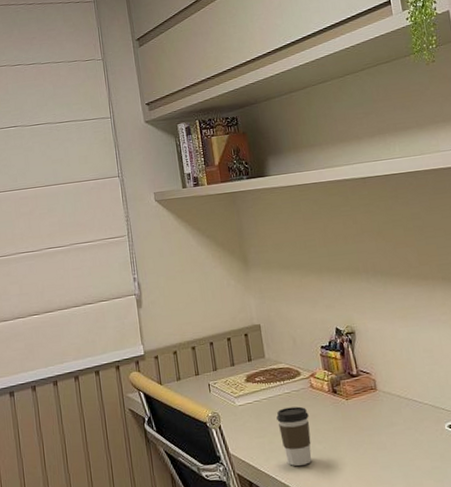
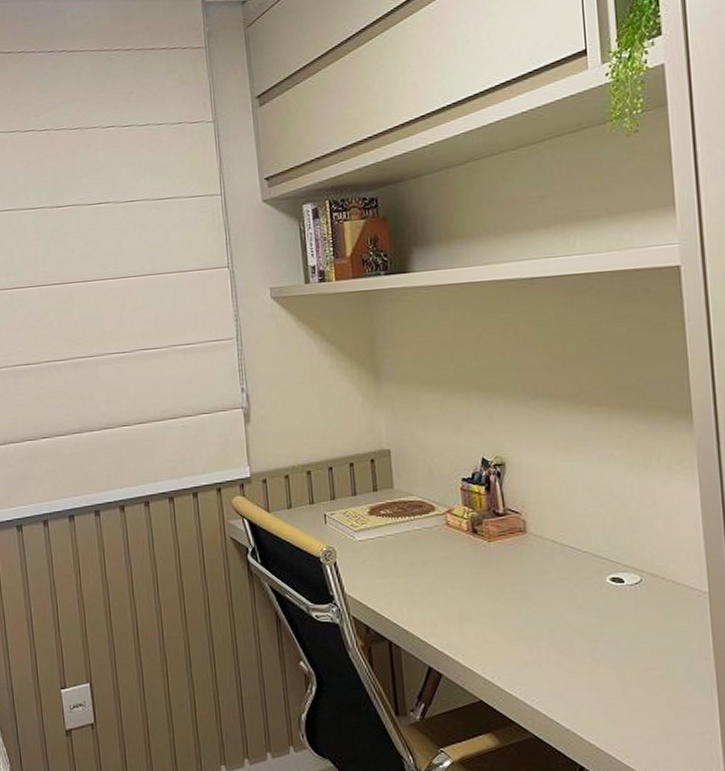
coffee cup: present [276,406,312,466] -> none [403,546,442,612]

